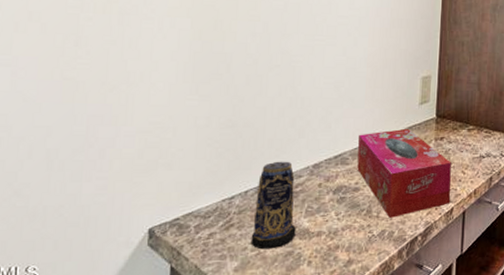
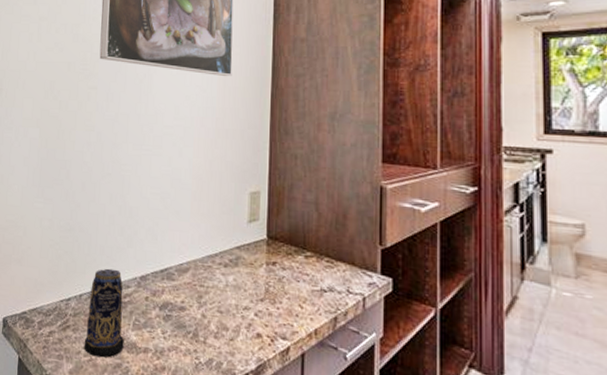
tissue box: present [357,128,451,218] -> none [183,247,287,347]

